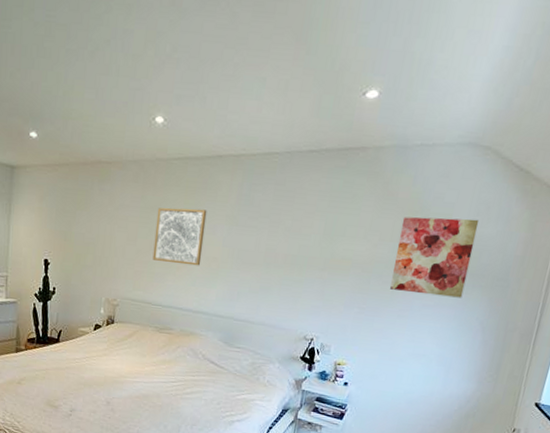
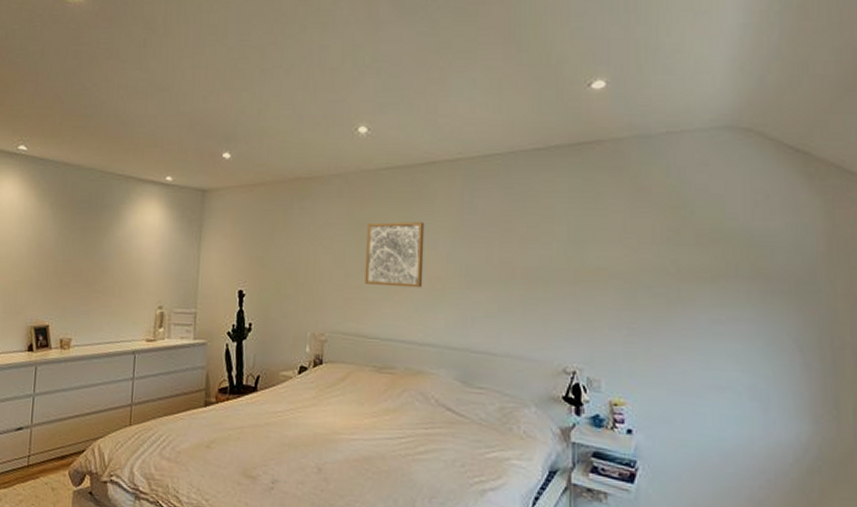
wall art: present [390,217,480,298] -> none [662,211,762,309]

